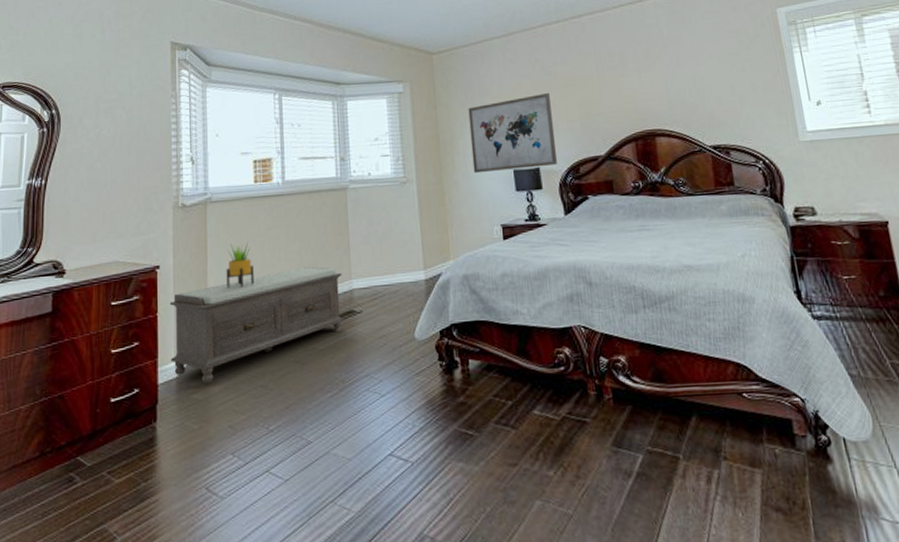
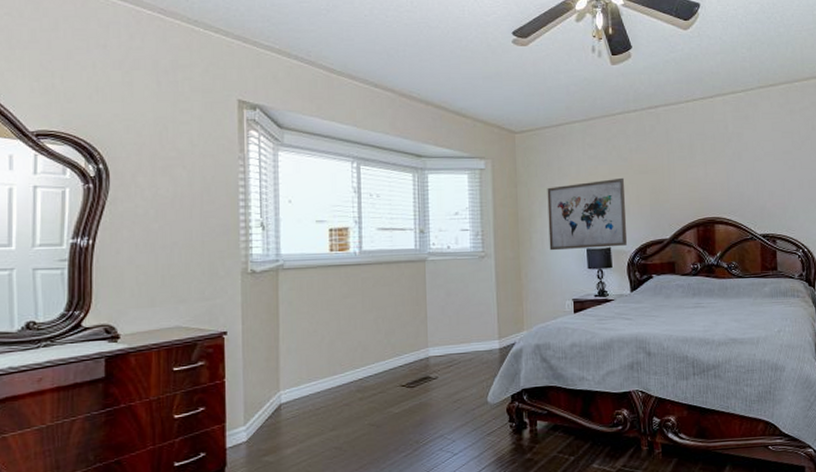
bench: present [169,266,345,384] -> none [238,334,420,446]
potted plant: present [226,243,254,288] -> none [299,311,329,355]

